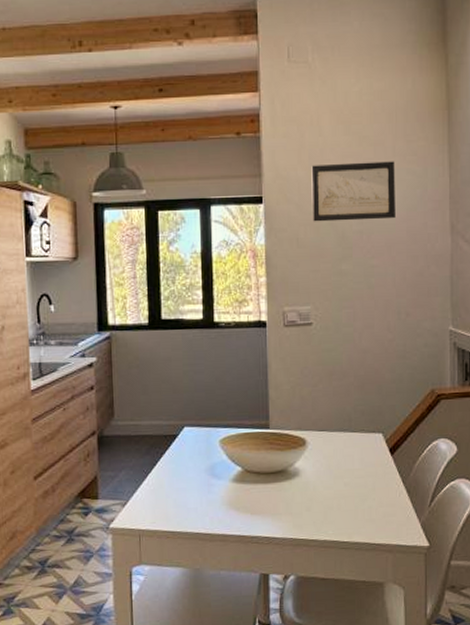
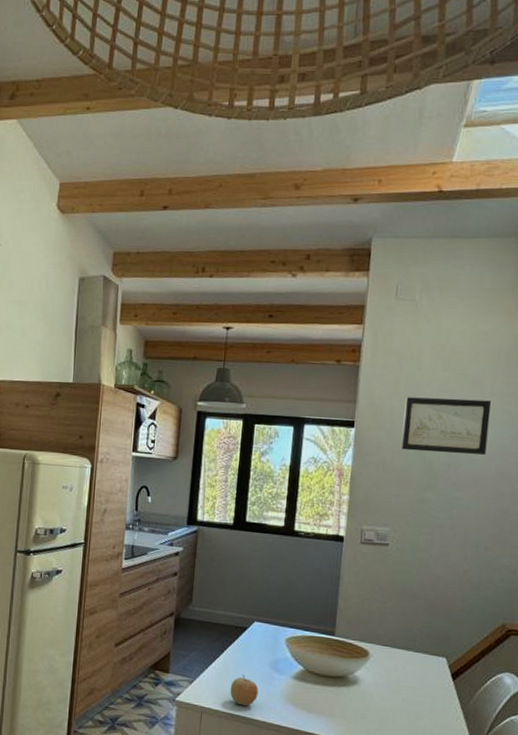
fruit: none [167,486,198,521] -> present [230,674,259,707]

